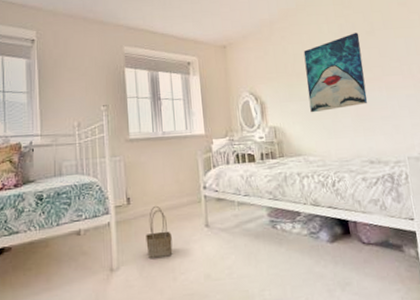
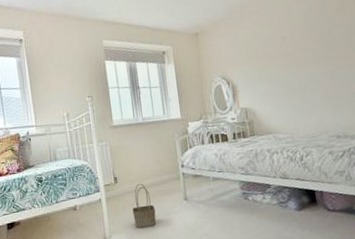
wall art: present [303,33,368,113] -> none [273,11,336,94]

